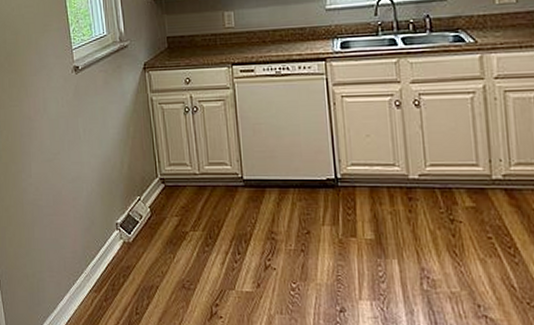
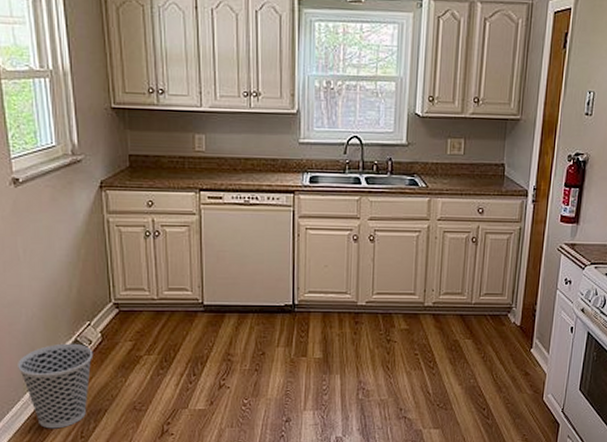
wastebasket: none [81,217,144,303] -> present [18,343,94,429]

